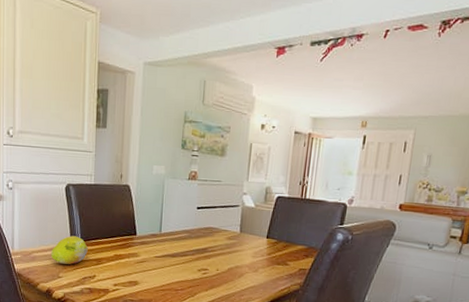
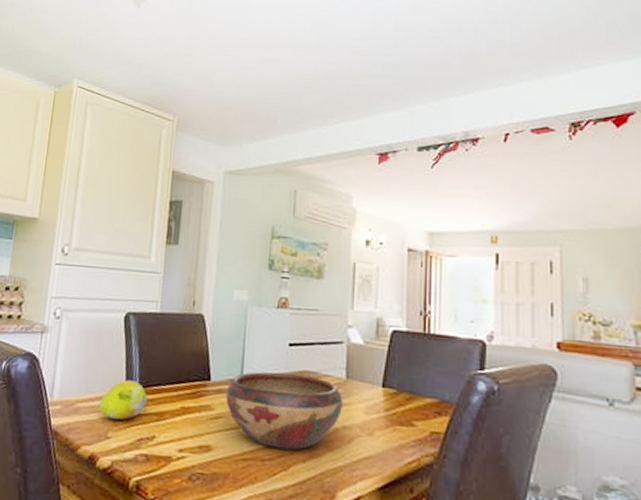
decorative bowl: none [148,228,237,283] -> present [225,372,343,450]

